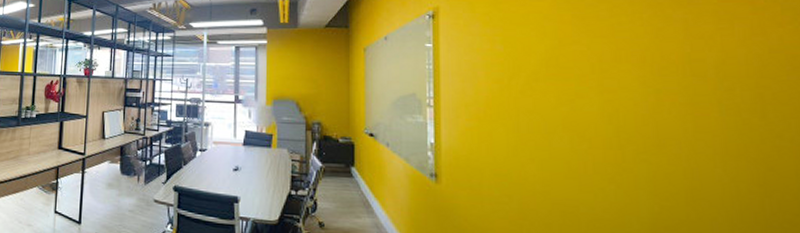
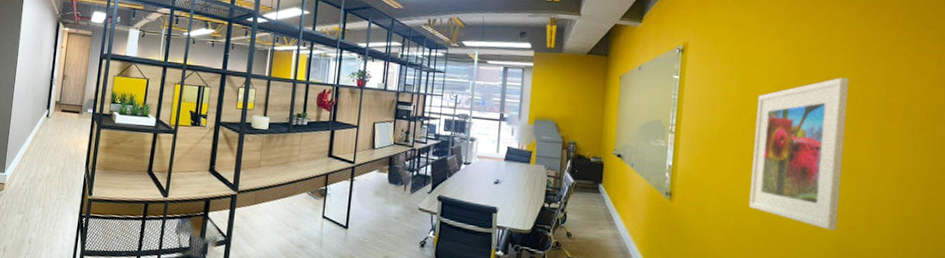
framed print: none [529,34,649,212] -> present [748,78,850,230]

